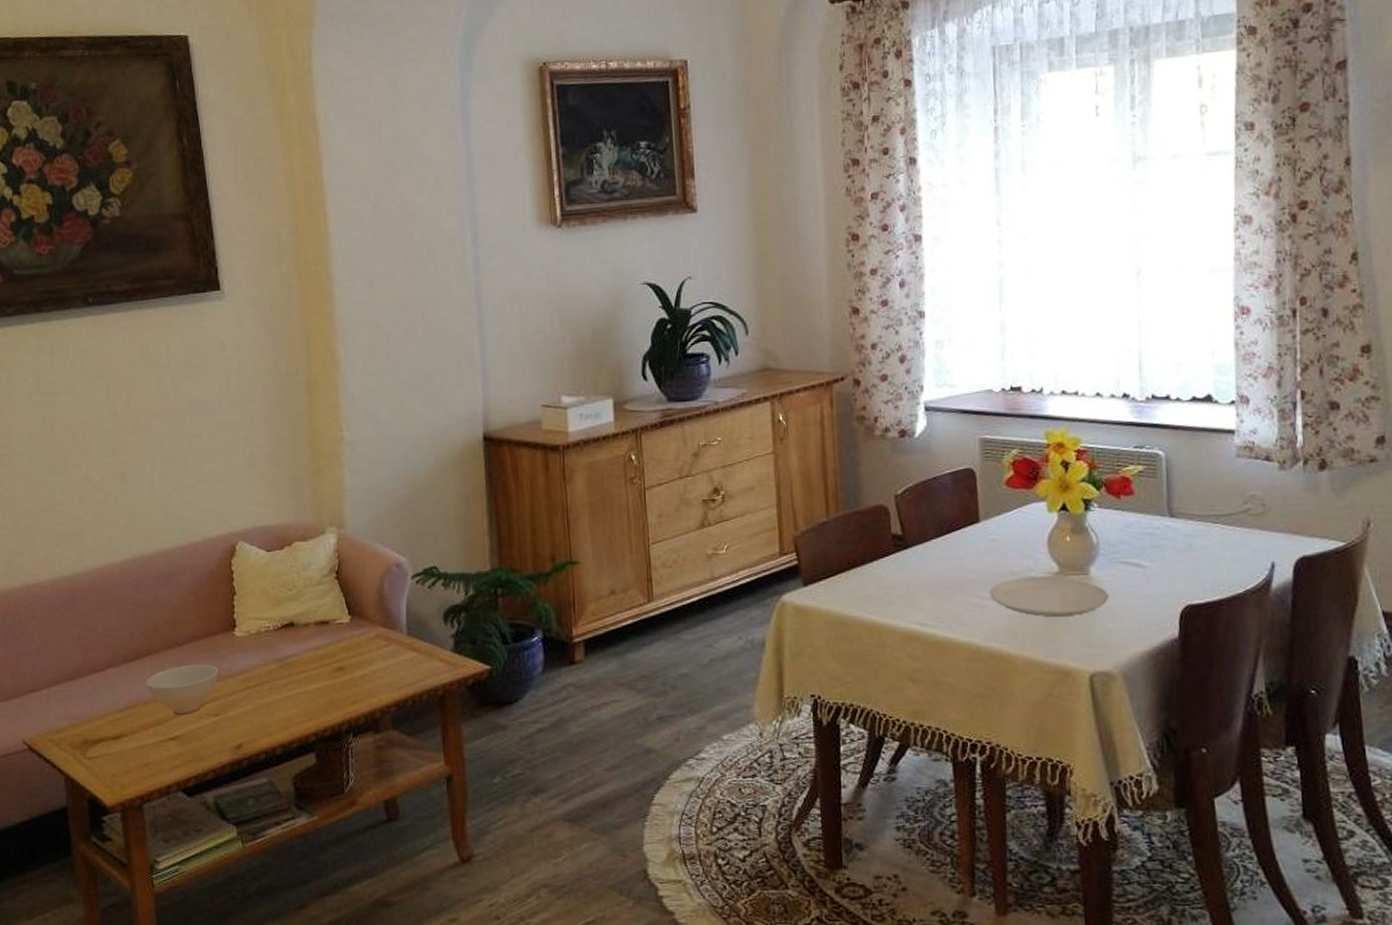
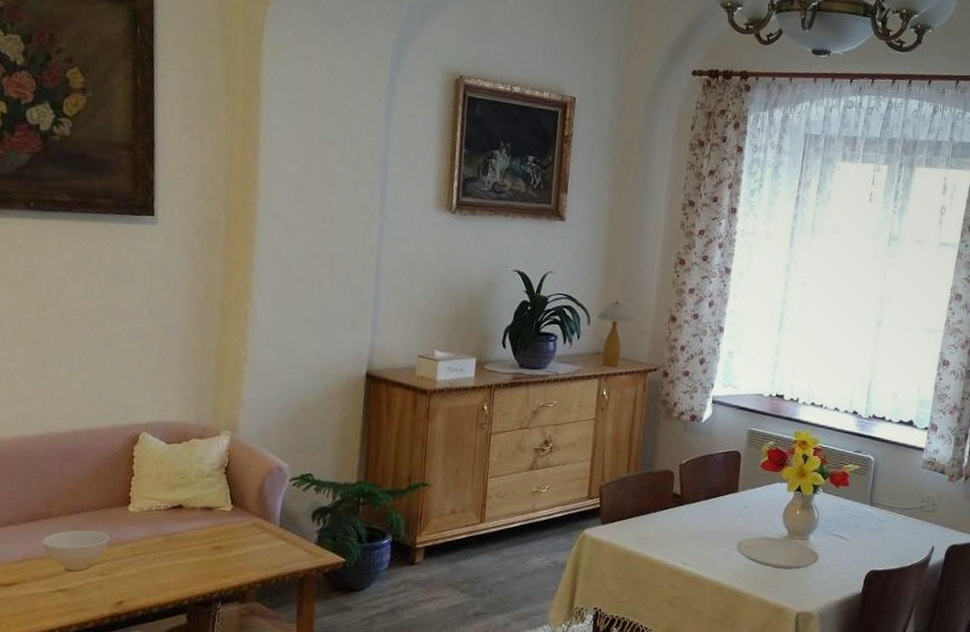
table lamp: none [755,295,804,384] -> present [596,297,634,367]

